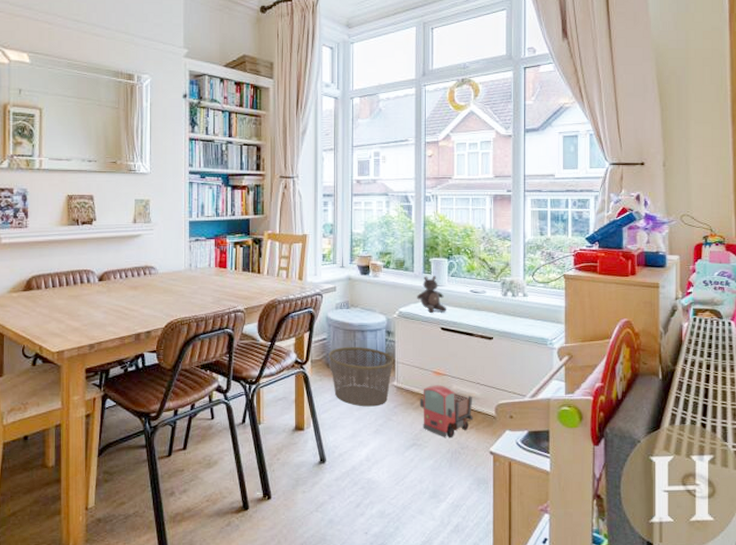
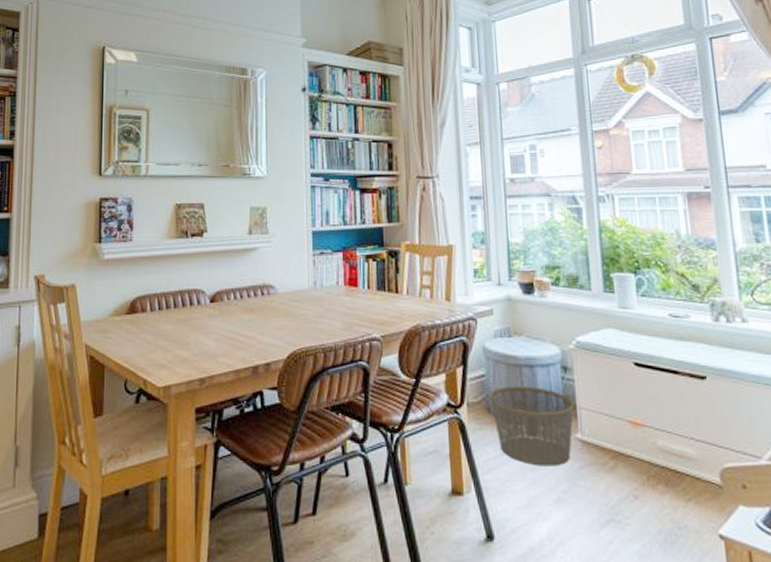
stuffed animal: present [416,276,446,313] -> none [597,296,639,343]
toy truck: present [419,385,473,437] -> none [613,439,691,512]

